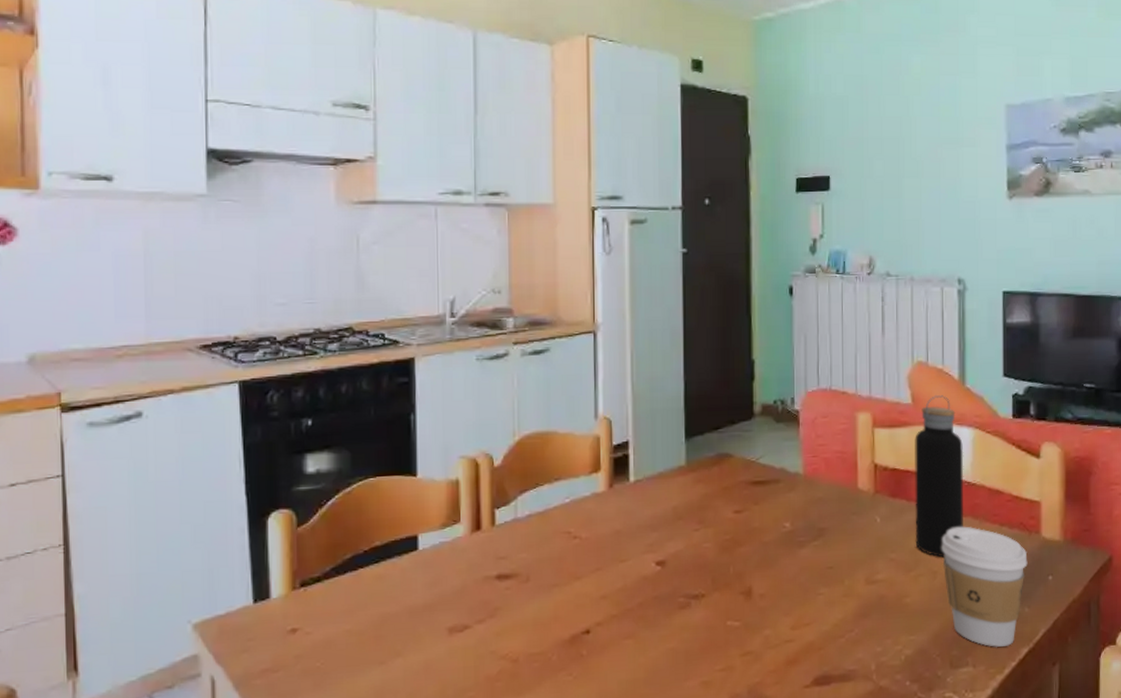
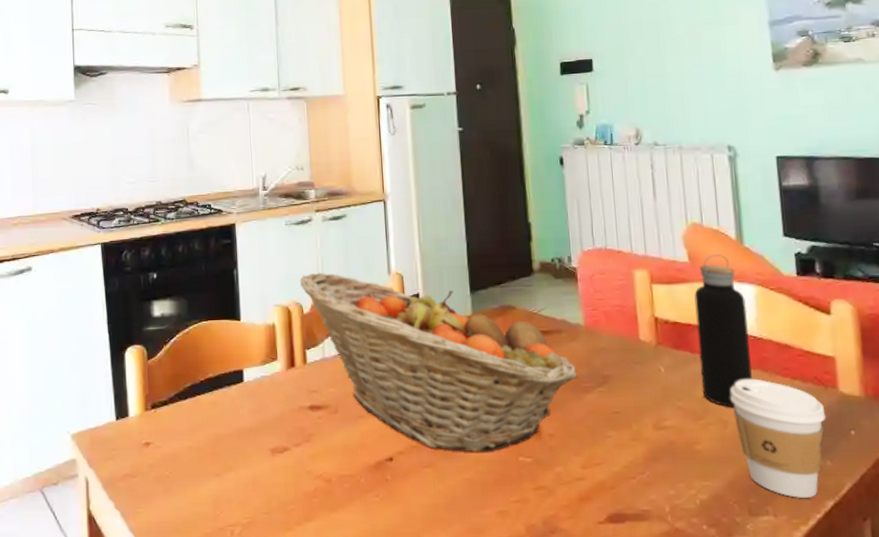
fruit basket: none [490,417,795,619] -> present [299,272,579,453]

